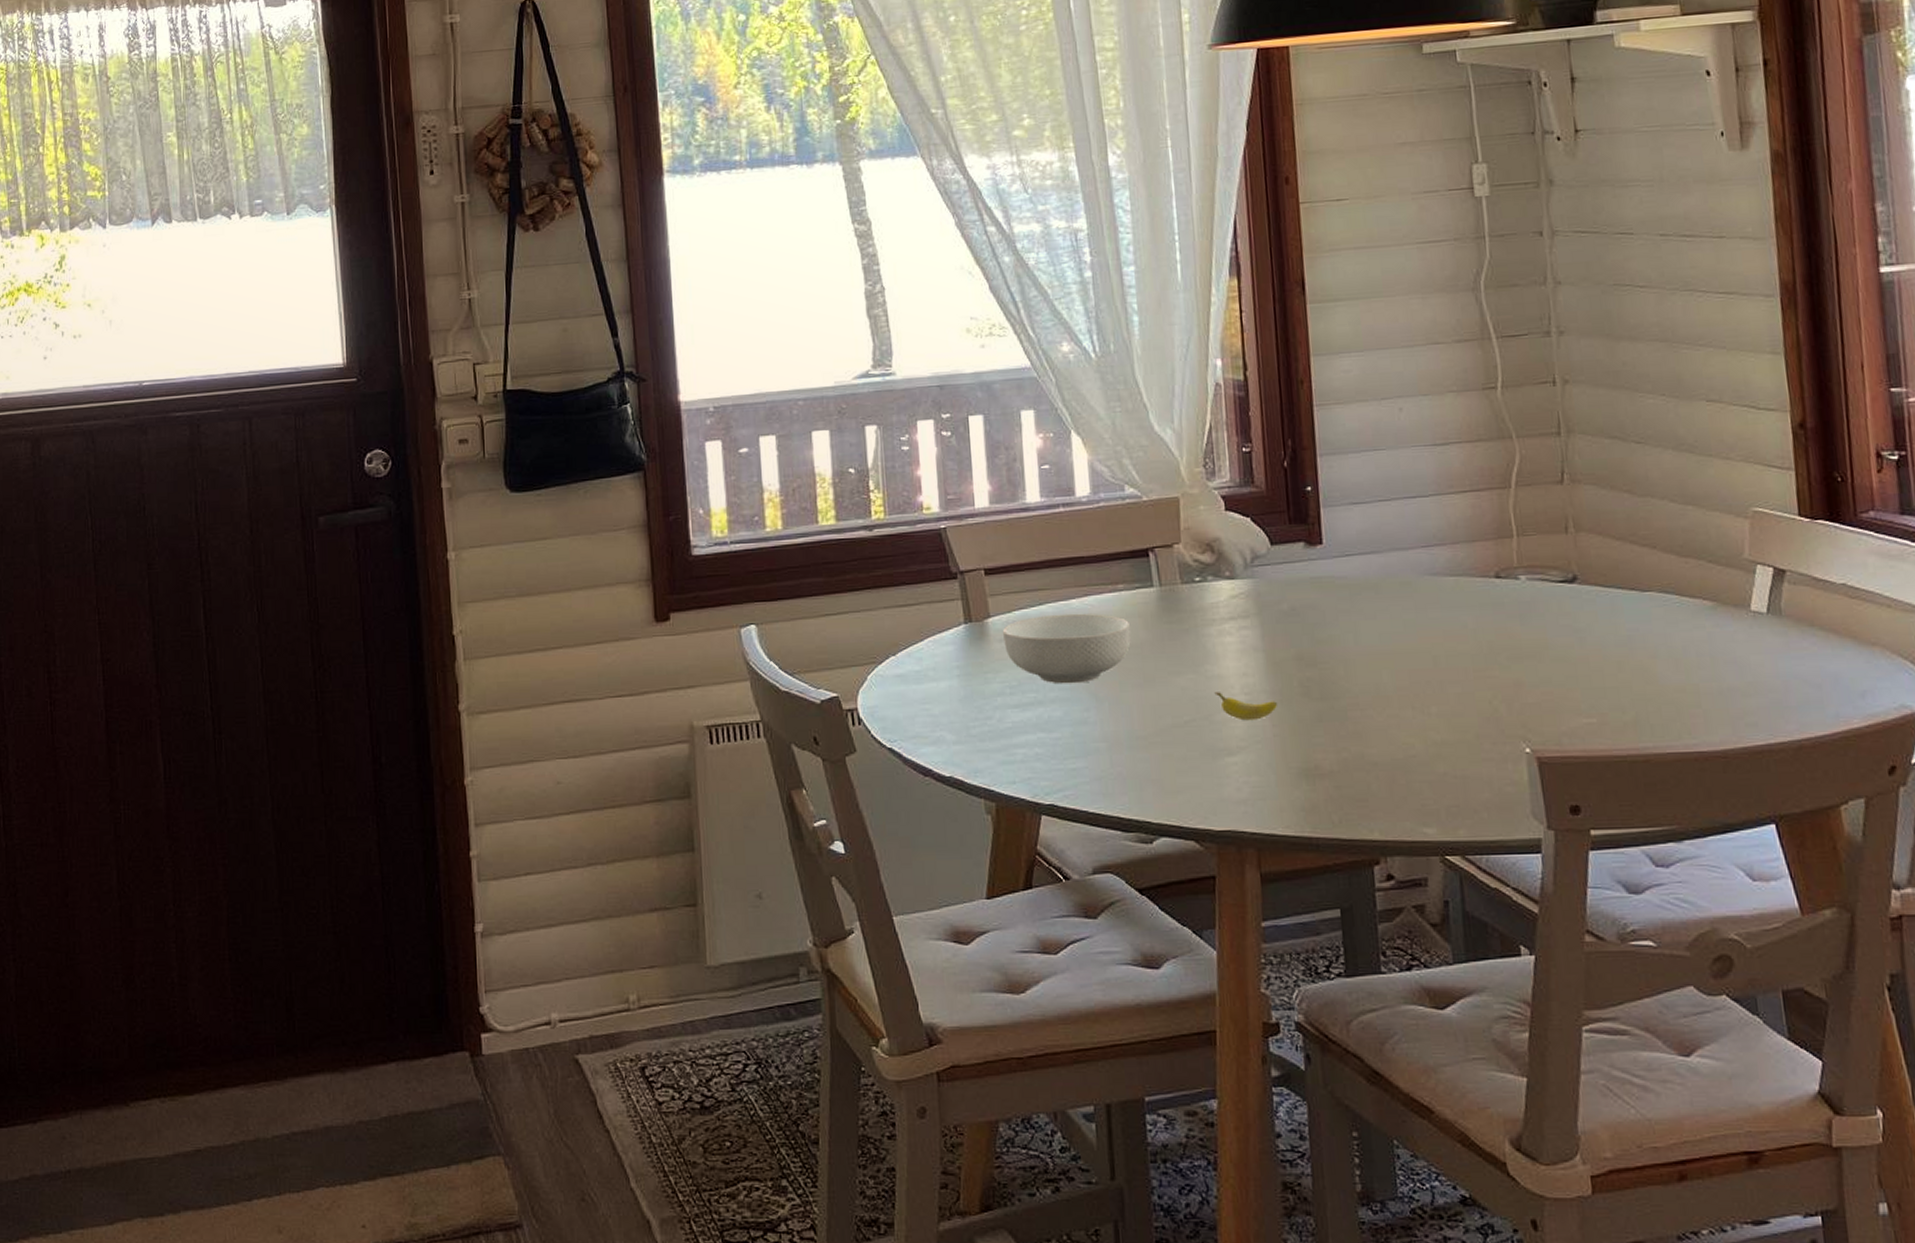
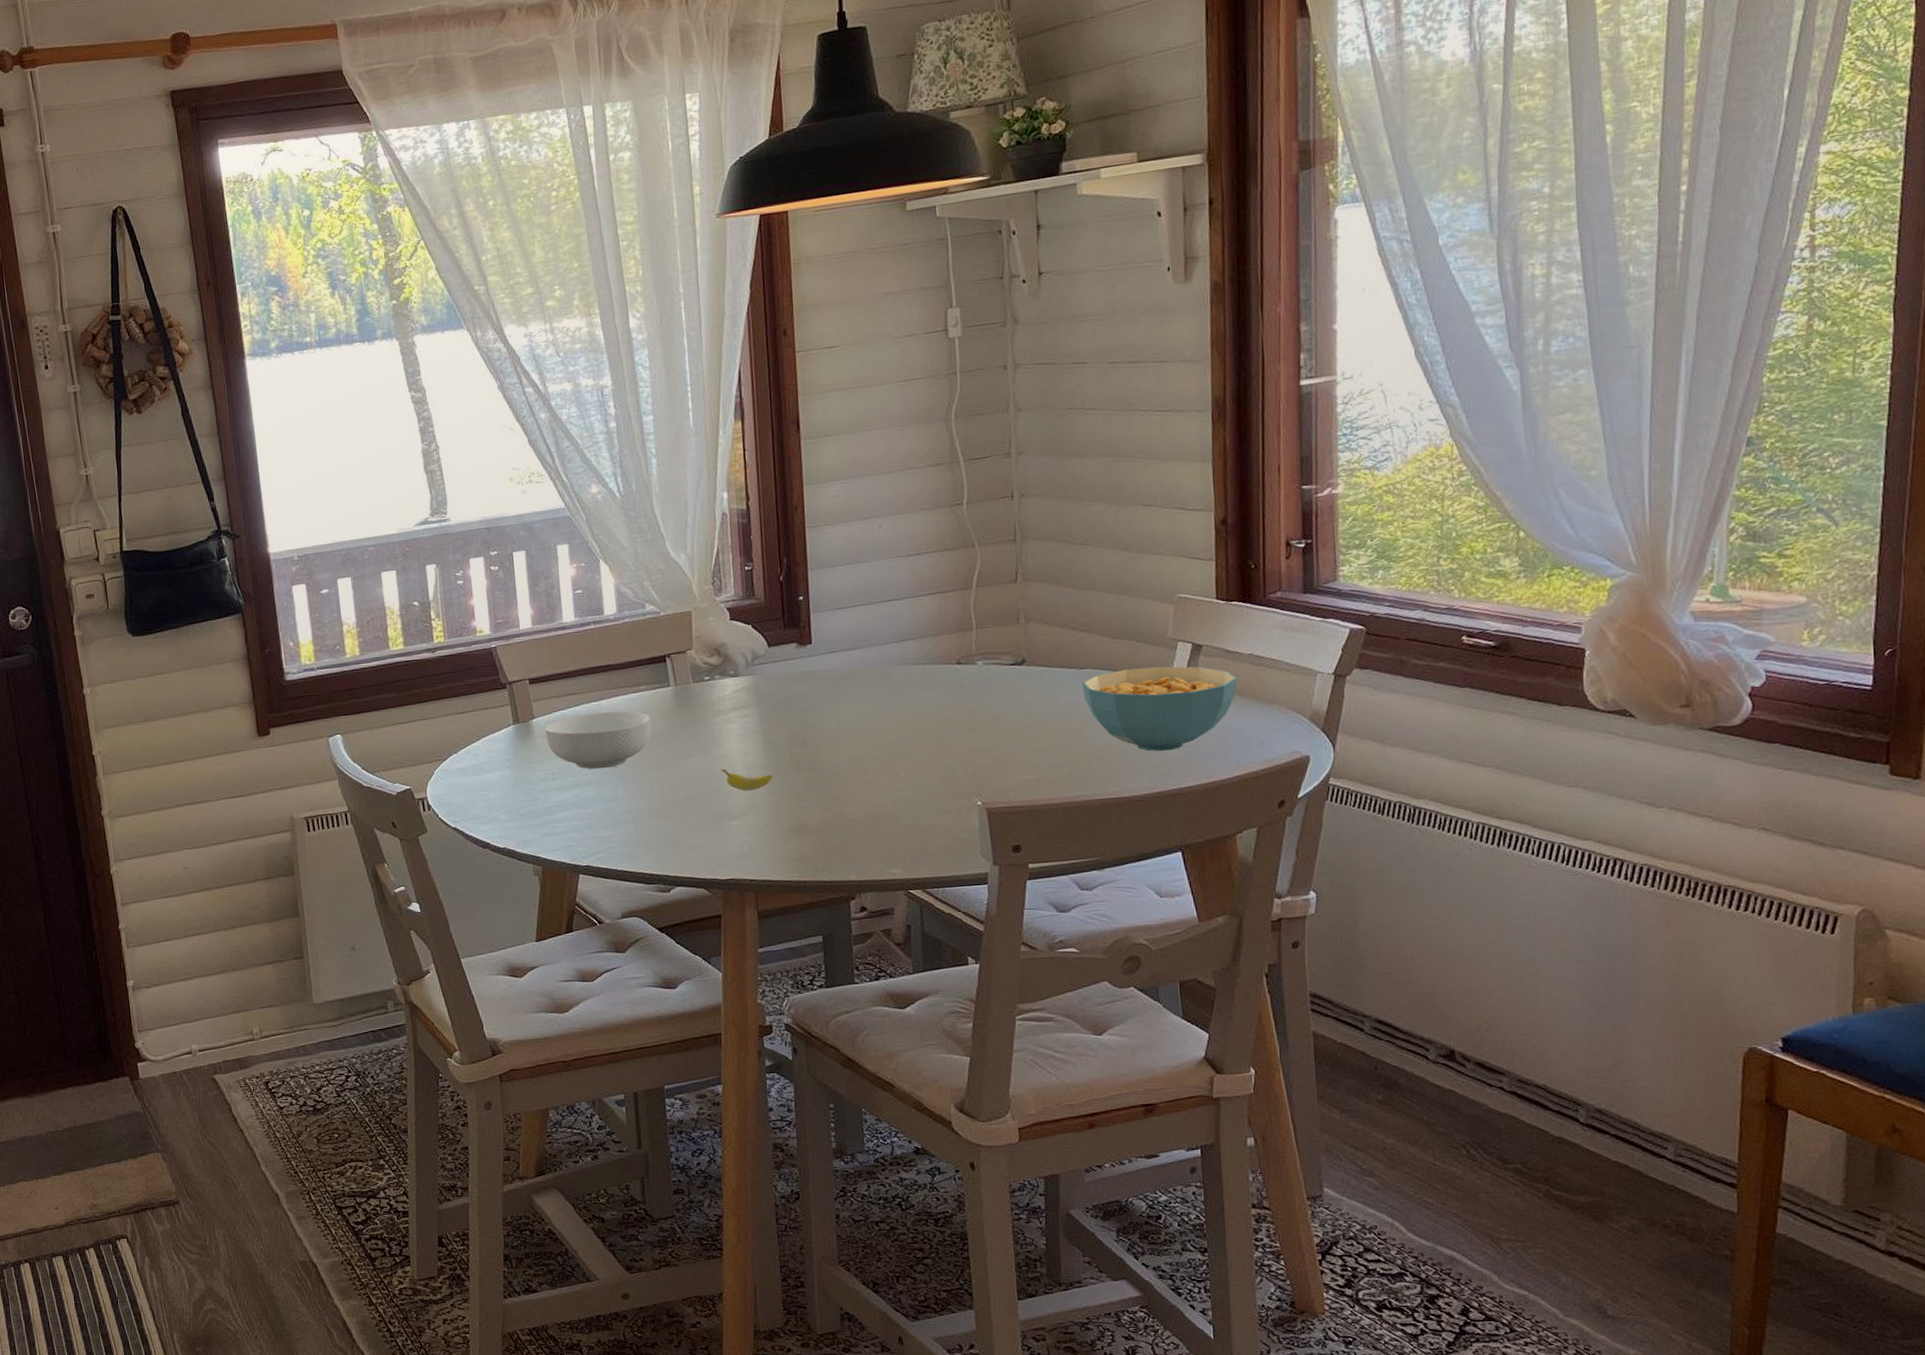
cereal bowl: none [1645,593,1830,698] -> present [1082,666,1238,752]

